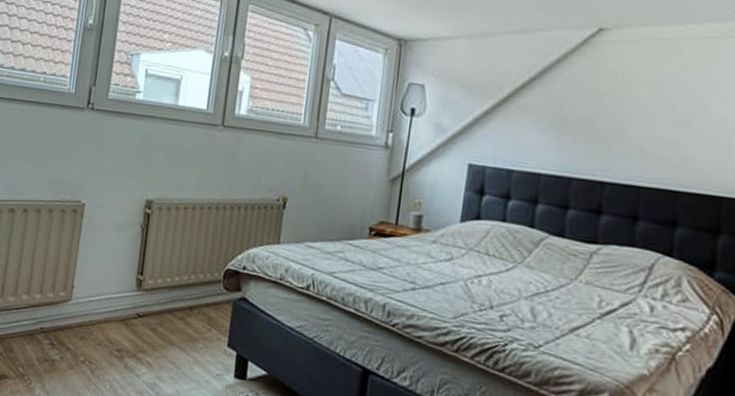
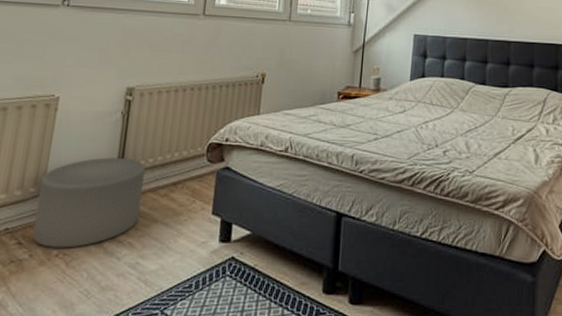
pouf: none [62,270,164,358] -> present [32,157,146,248]

